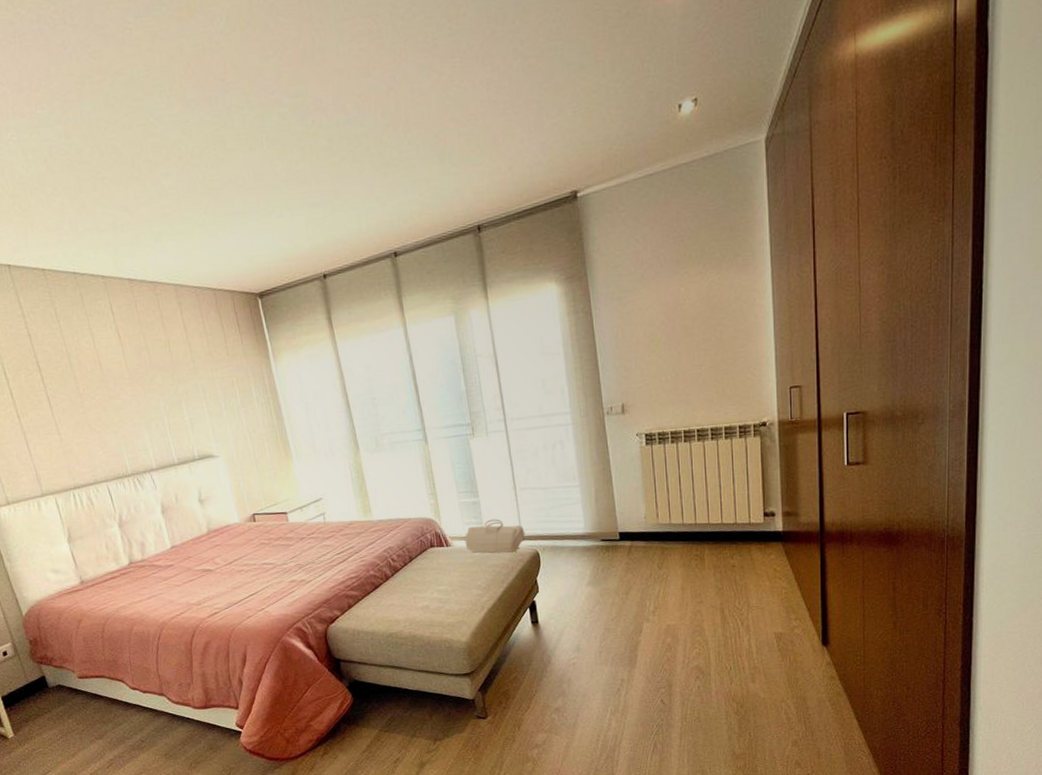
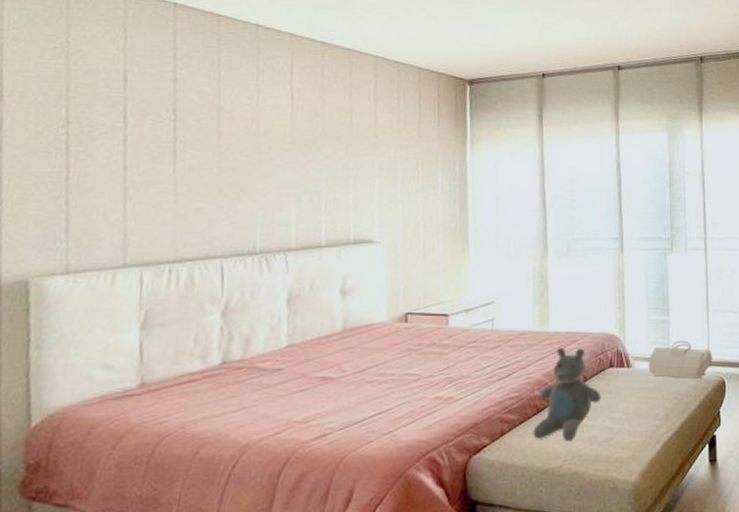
teddy bear: none [374,532,428,610] -> present [533,347,602,440]

